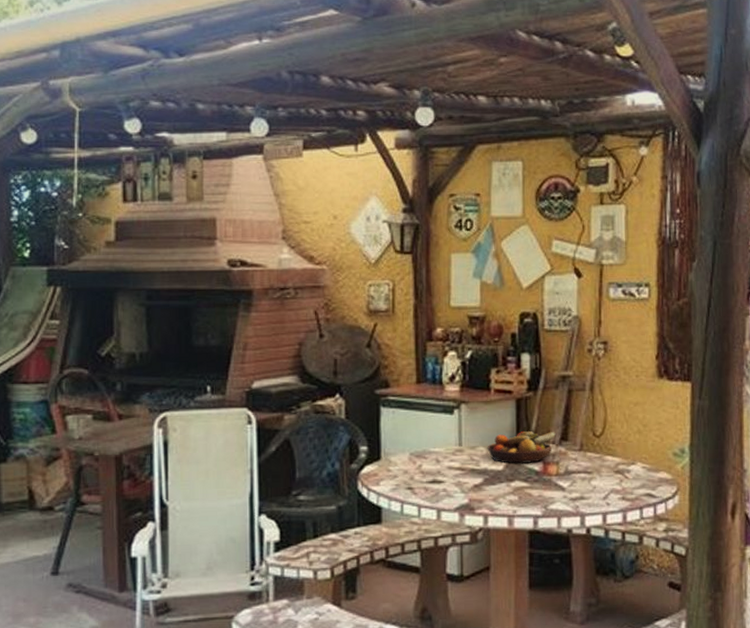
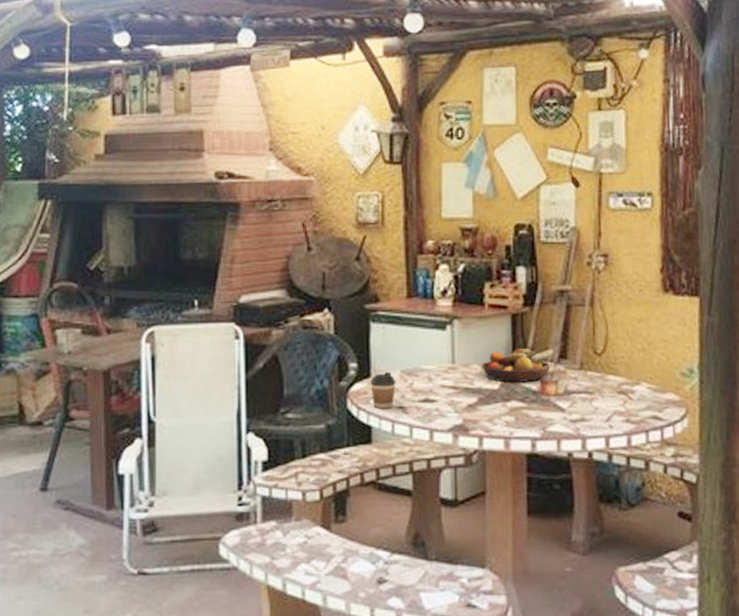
coffee cup: none [380,455,405,490] -> present [370,372,396,409]

